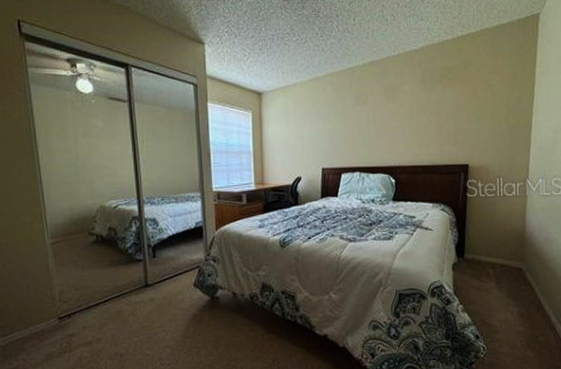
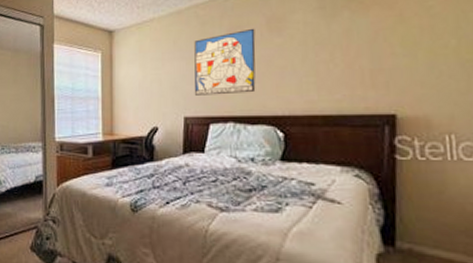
wall art: none [330,95,376,150] -> present [194,28,256,96]

